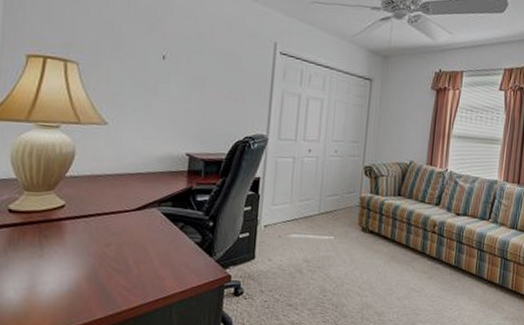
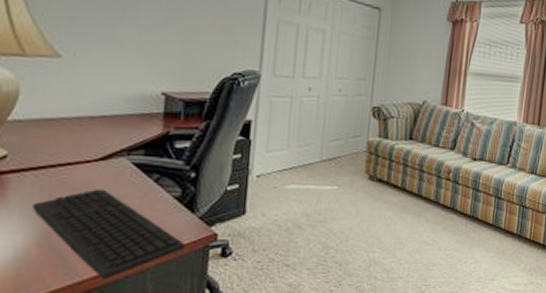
keyboard: none [83,234,204,310] -> present [32,189,185,278]

